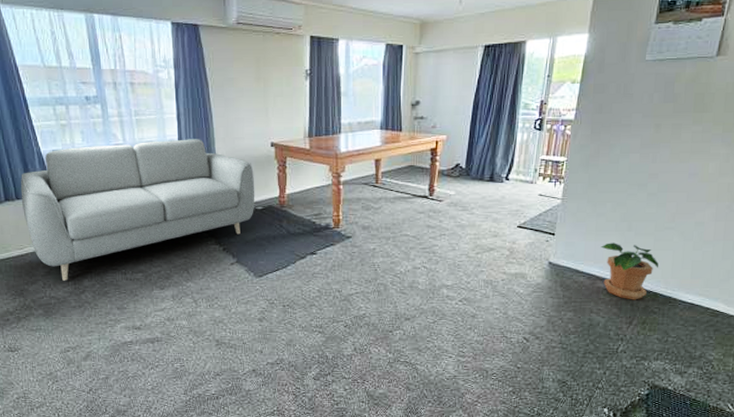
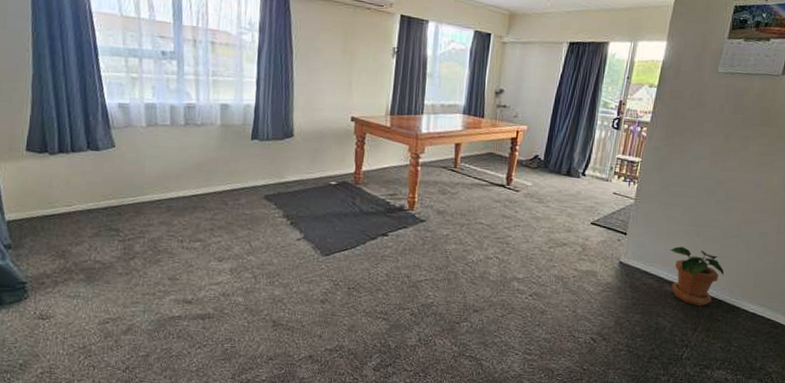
sofa: present [20,139,255,281] -> none [76,102,331,244]

